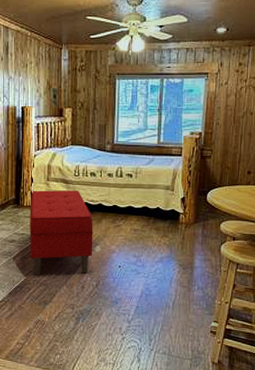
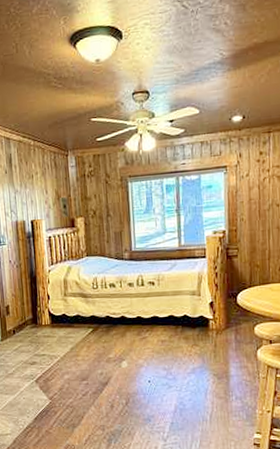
bench: present [30,190,93,277] -> none [48,303,120,399]

